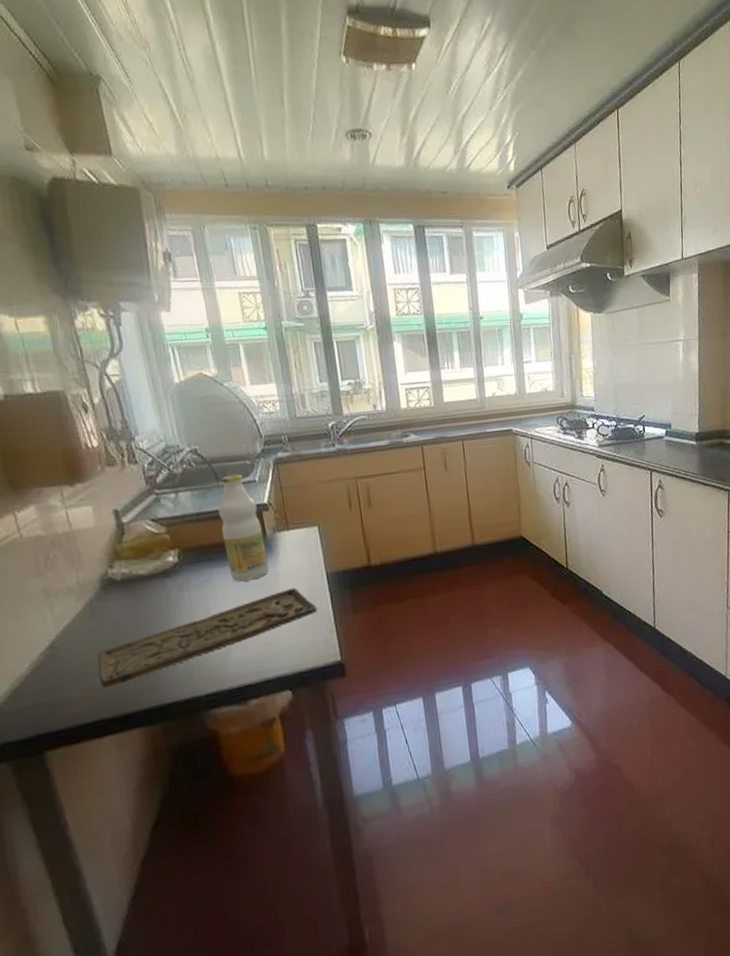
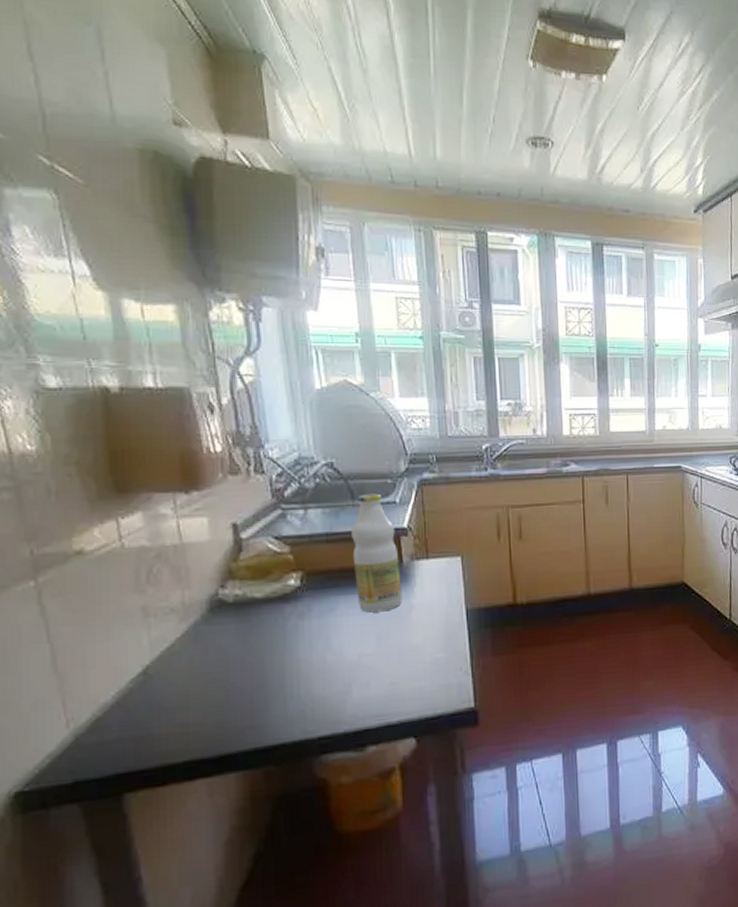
cutting board: present [97,587,317,689] -> none [196,623,453,725]

